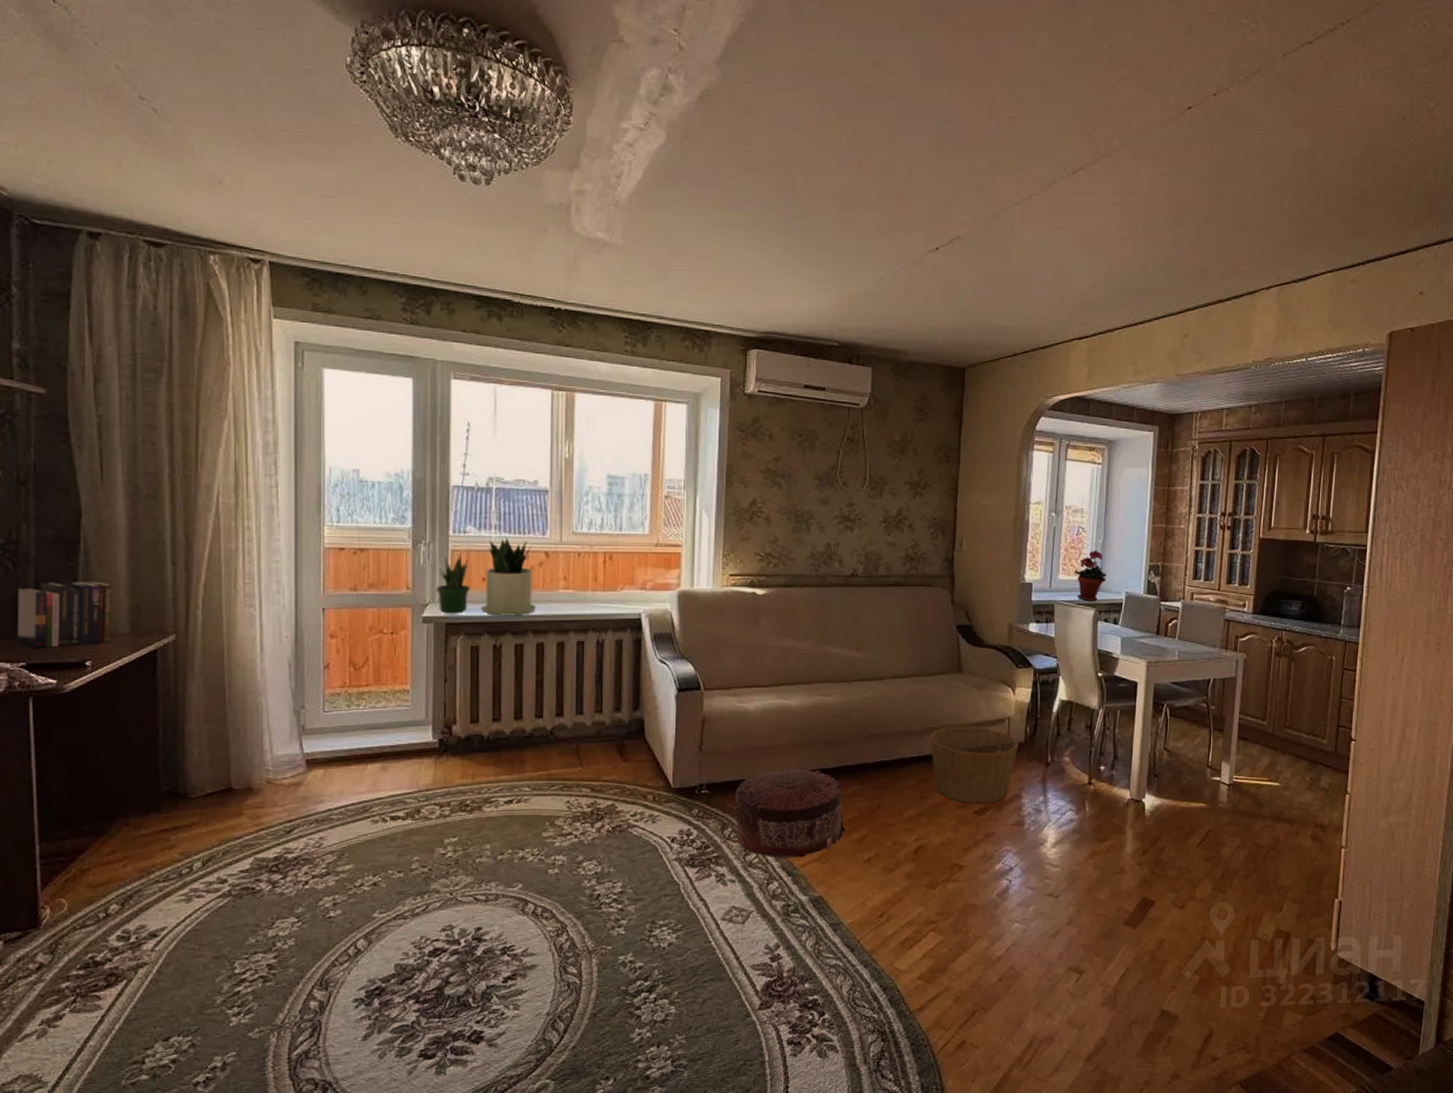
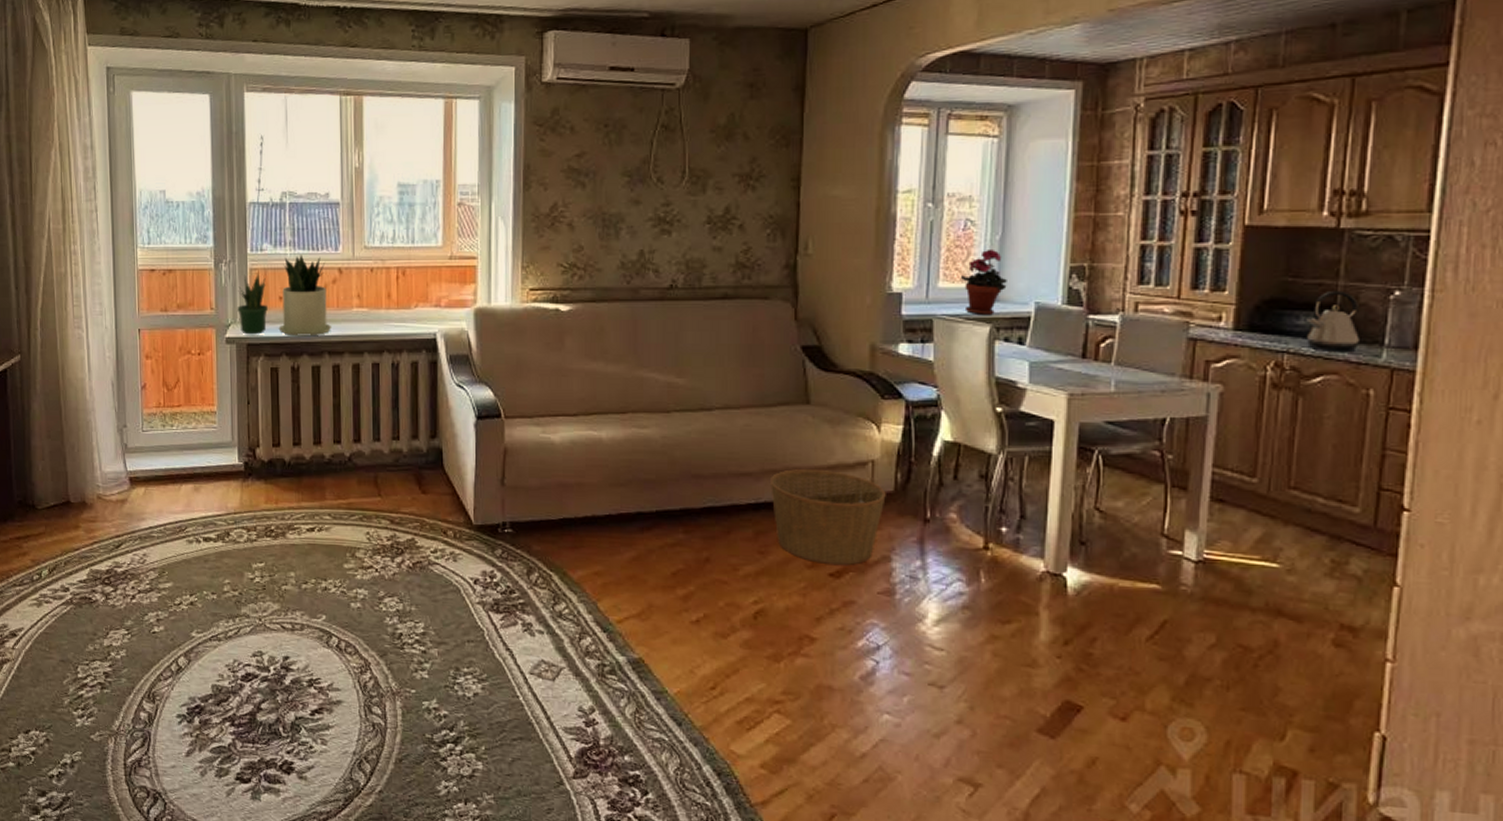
pouf: present [733,769,846,858] -> none [539,510,669,613]
kettle: none [1296,586,1327,630] -> present [1306,290,1360,353]

